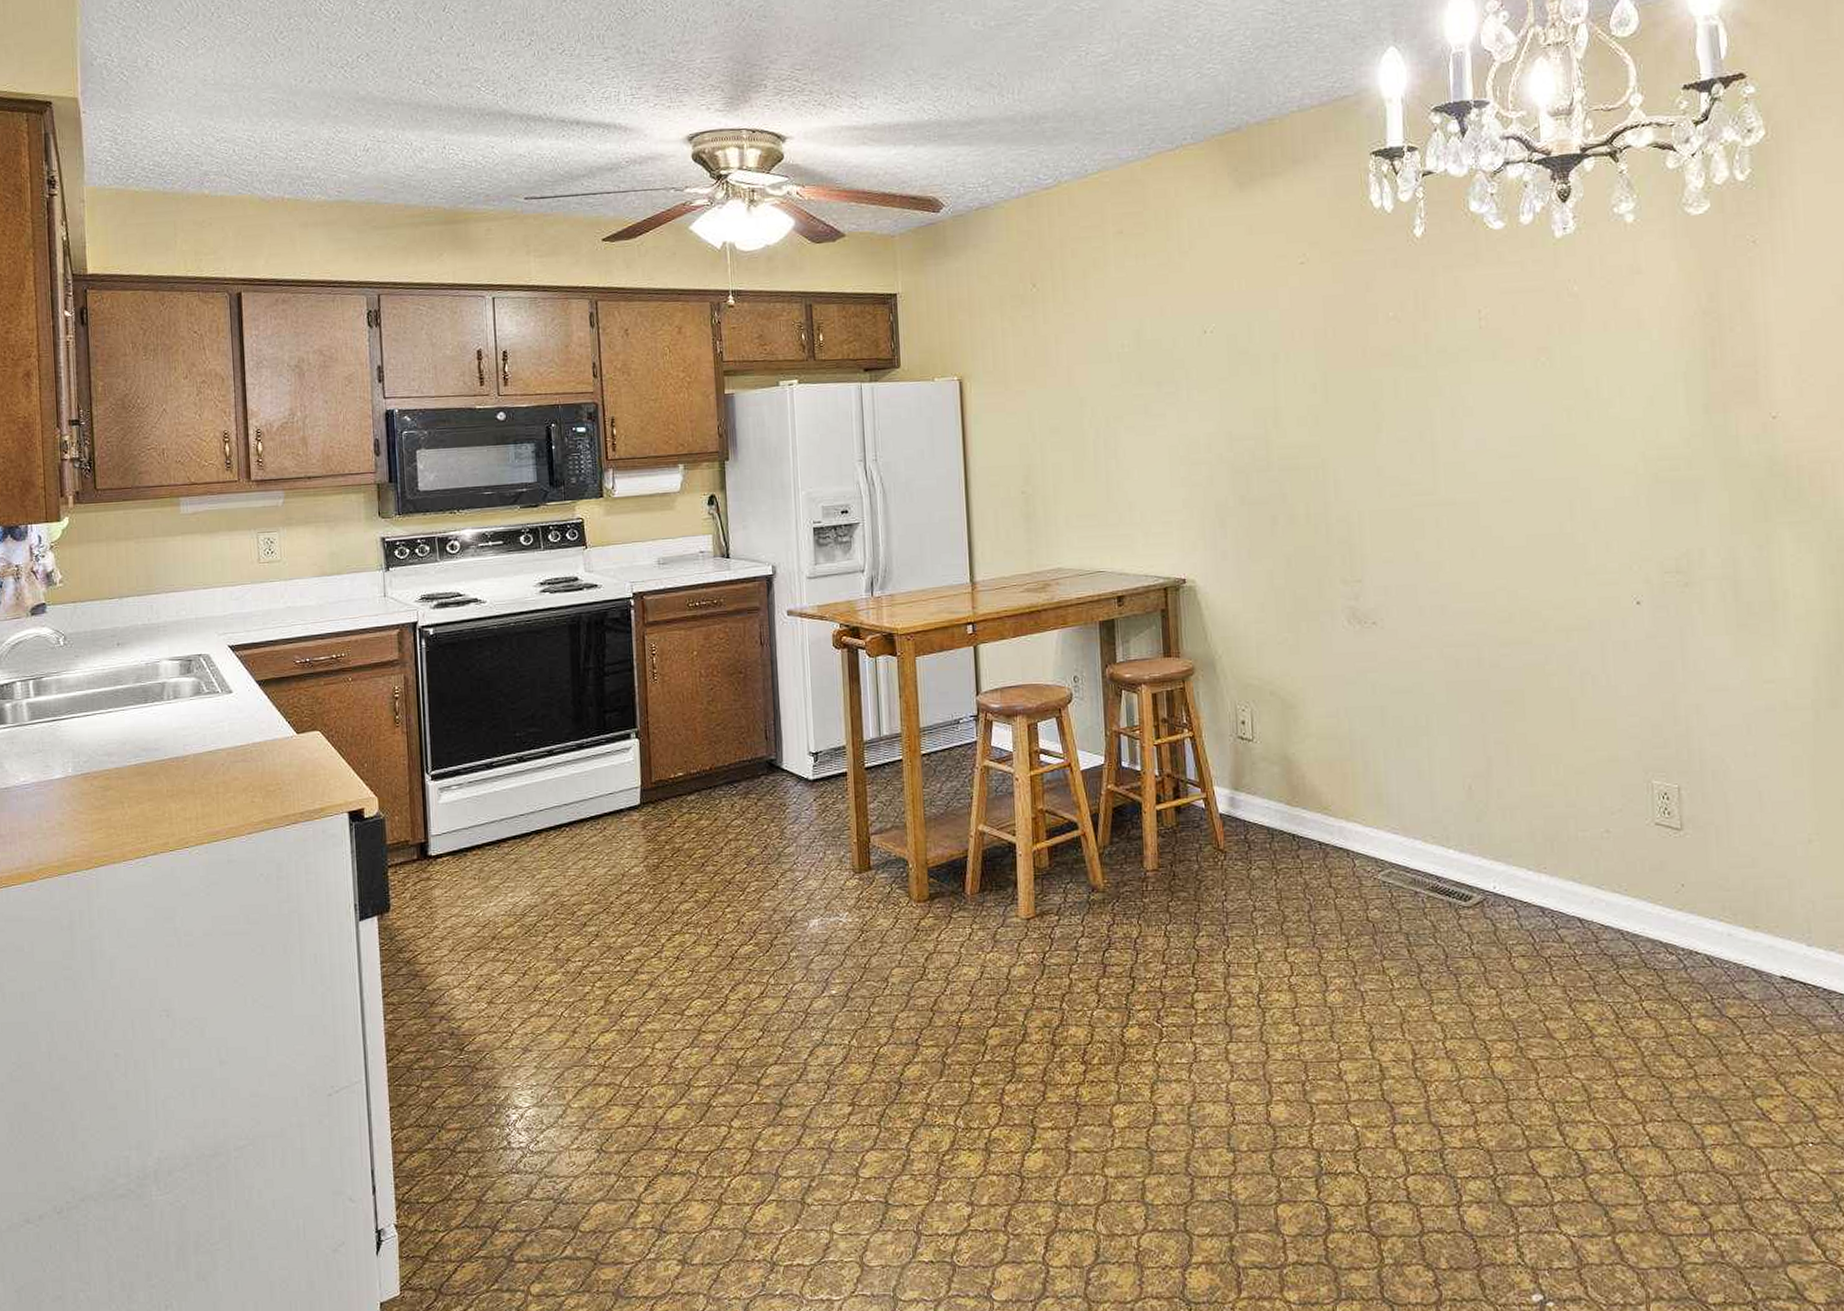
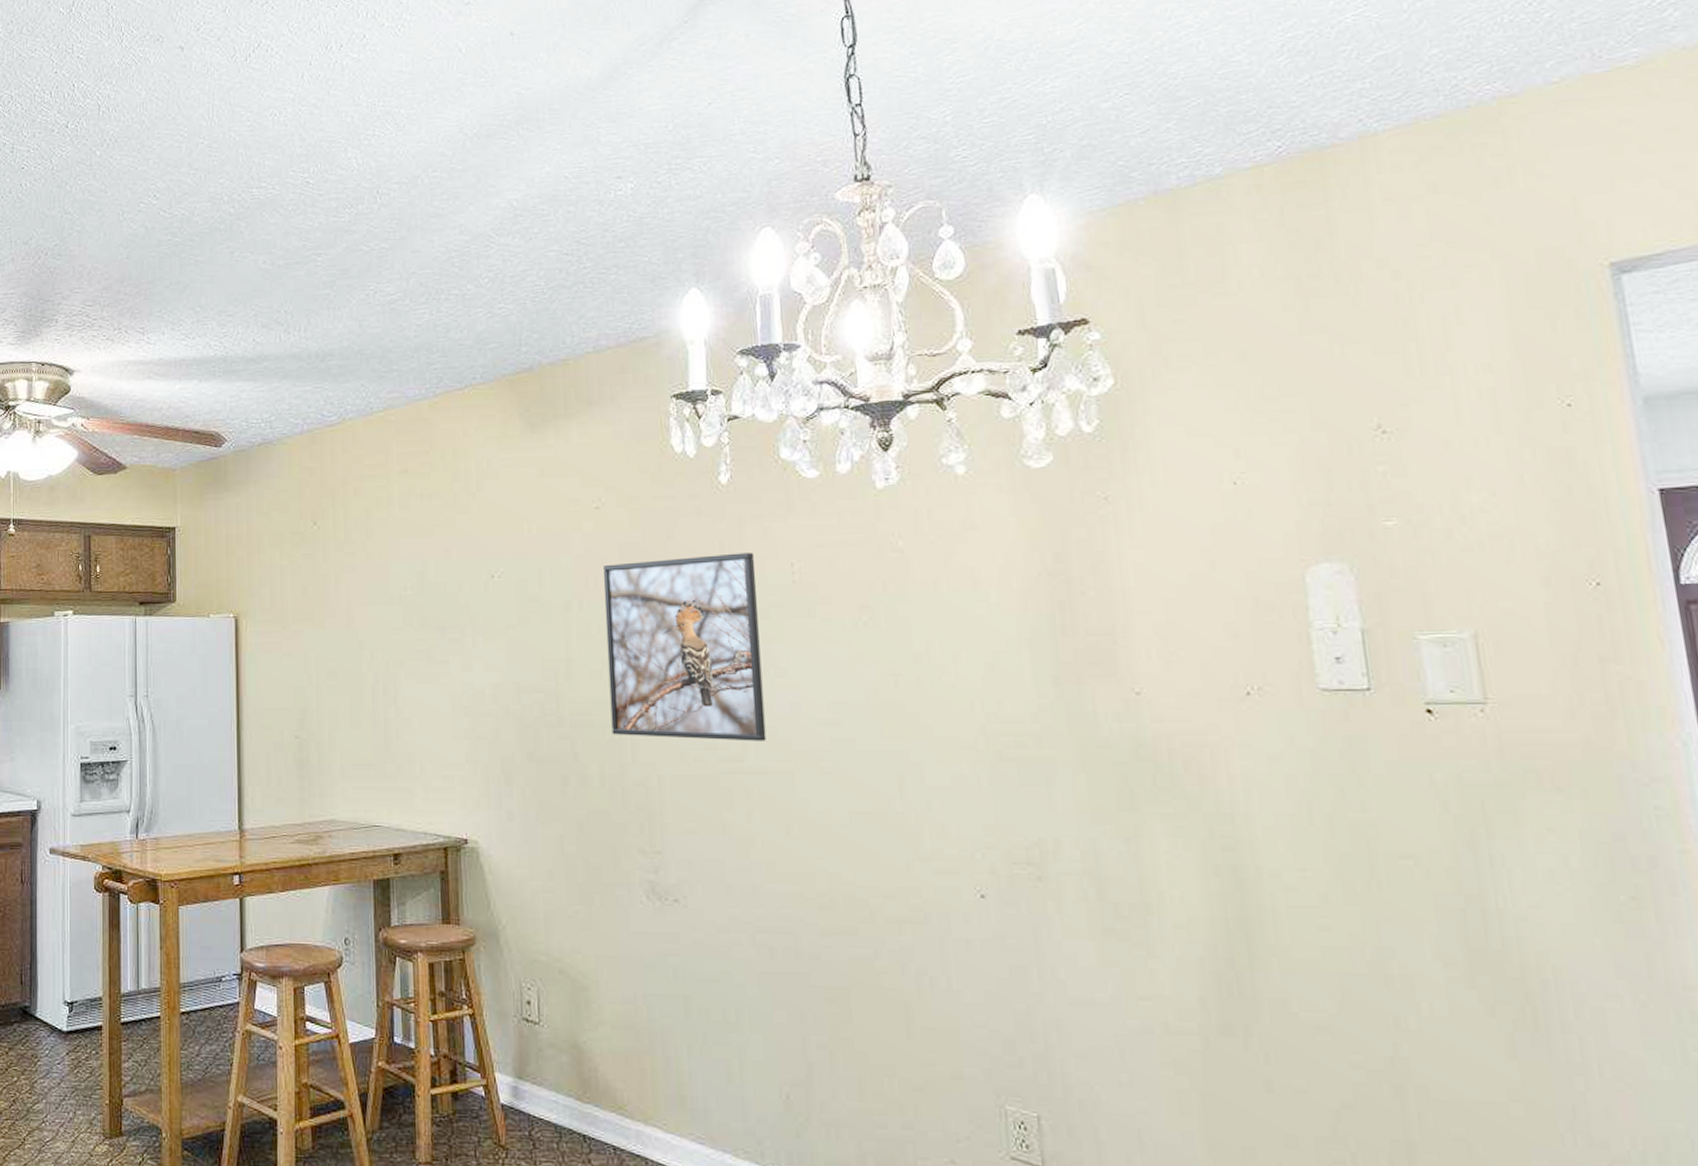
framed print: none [1307,301,1455,477] -> present [603,552,767,741]

